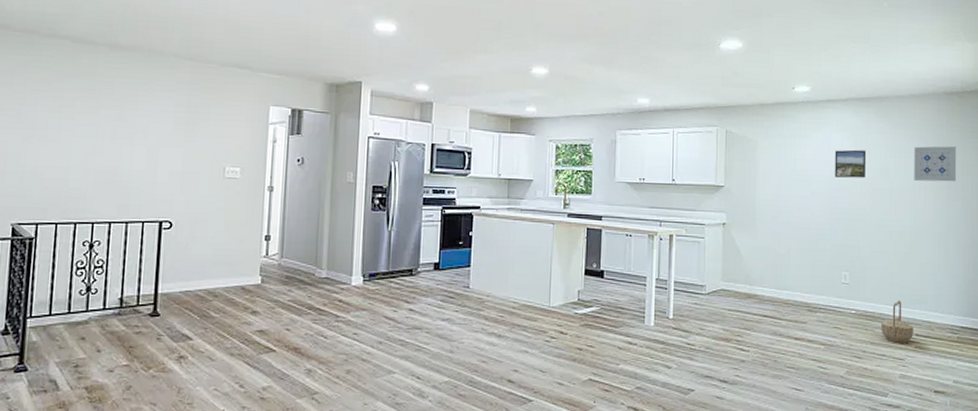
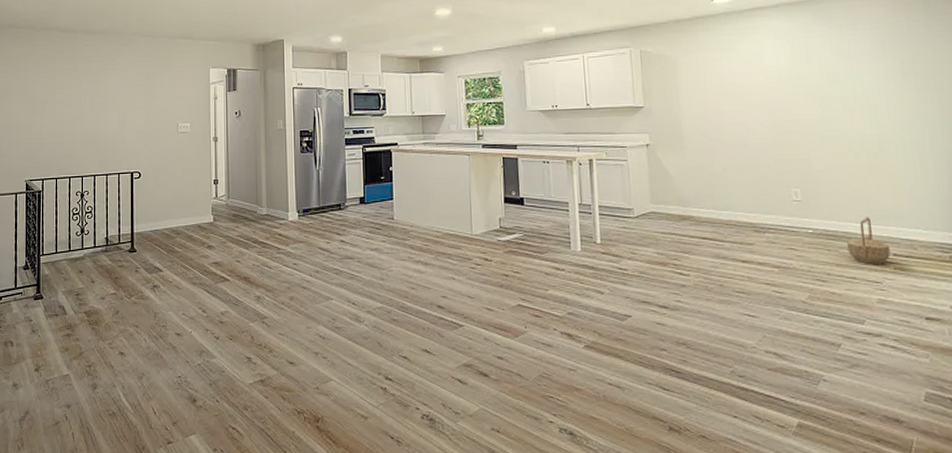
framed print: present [835,149,867,178] -> none [768,56,809,88]
wall art: present [914,146,957,182] -> none [867,43,927,85]

